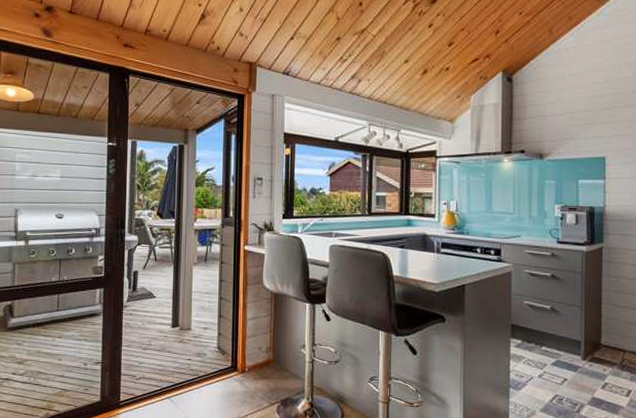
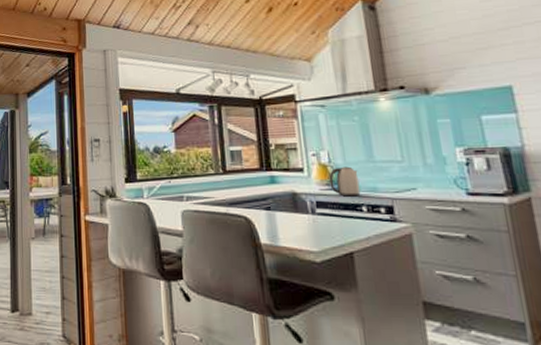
kettle: none [454,215,478,240] -> present [329,166,361,197]

